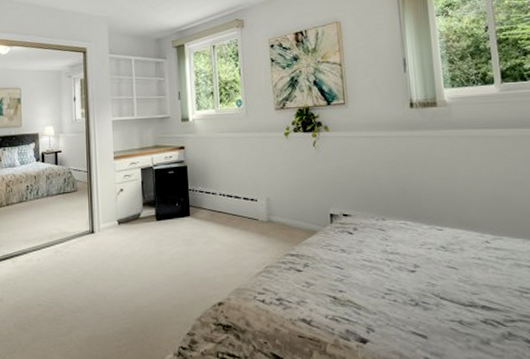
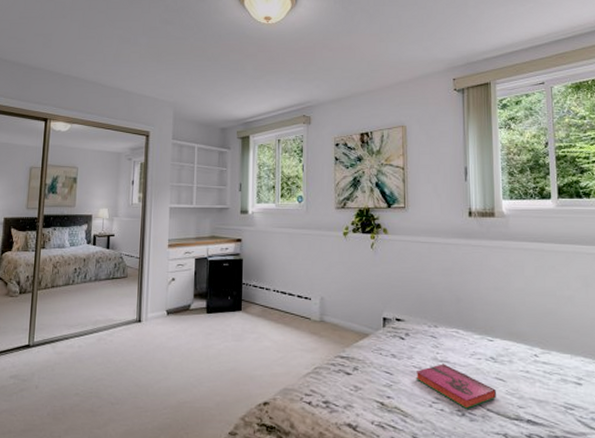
hardback book: none [366,255,450,298] -> present [415,364,497,409]

